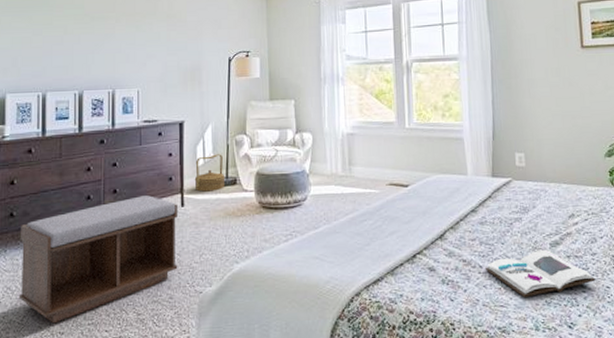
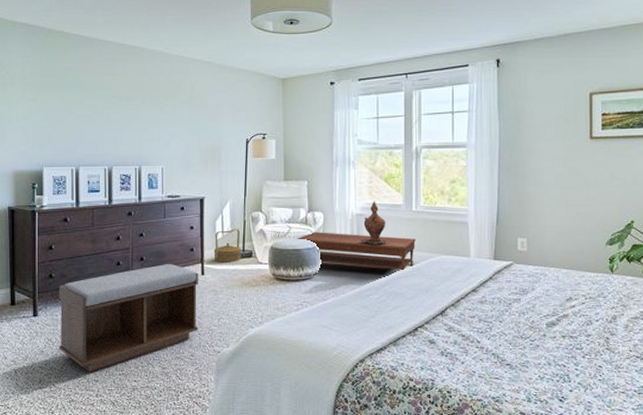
coffee table: none [283,154,410,192] -> present [296,232,415,270]
lidded ewer: none [350,119,382,166] -> present [359,201,389,245]
book: present [485,249,596,297] -> none [482,329,589,371]

